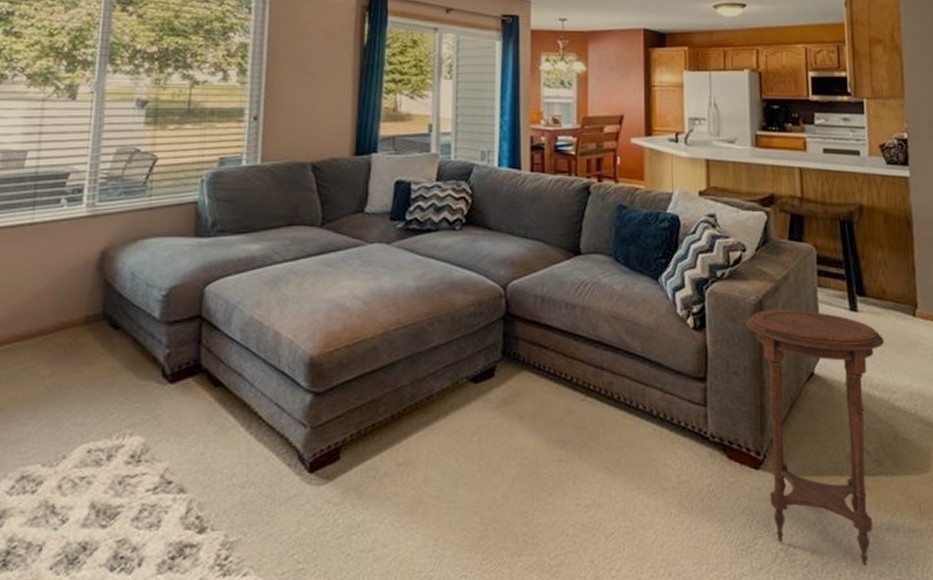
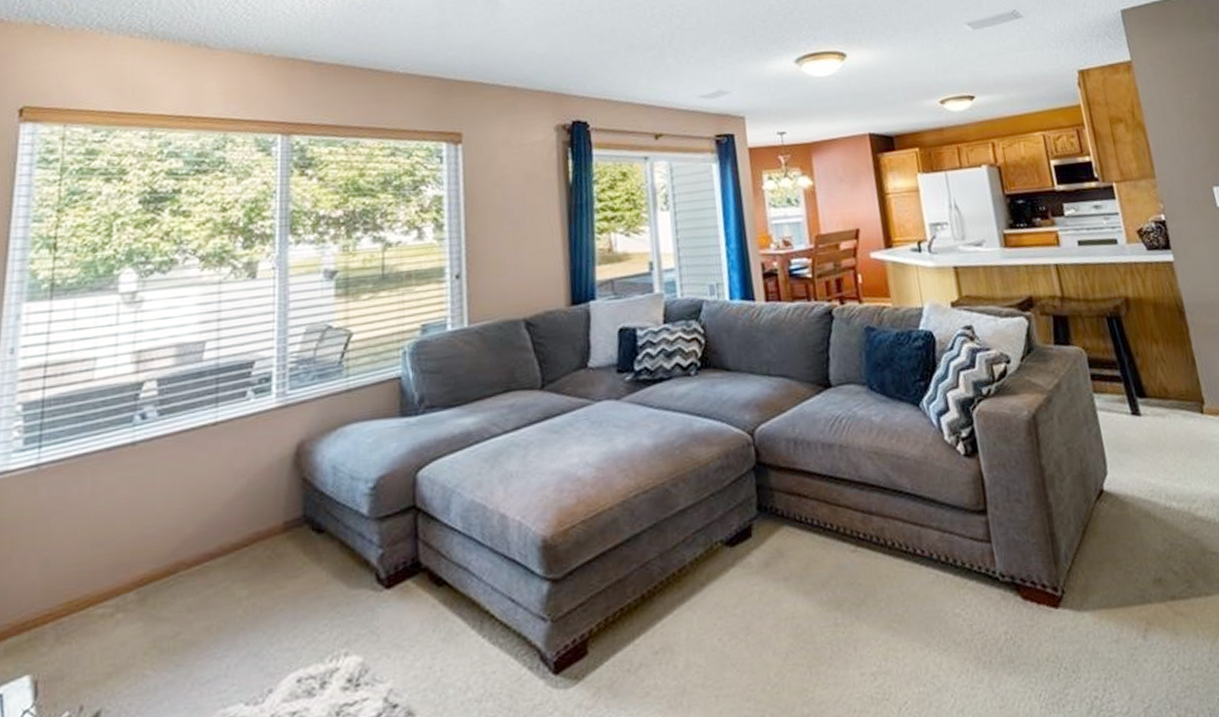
side table: present [746,309,885,567] -> none [1021,420,1195,706]

